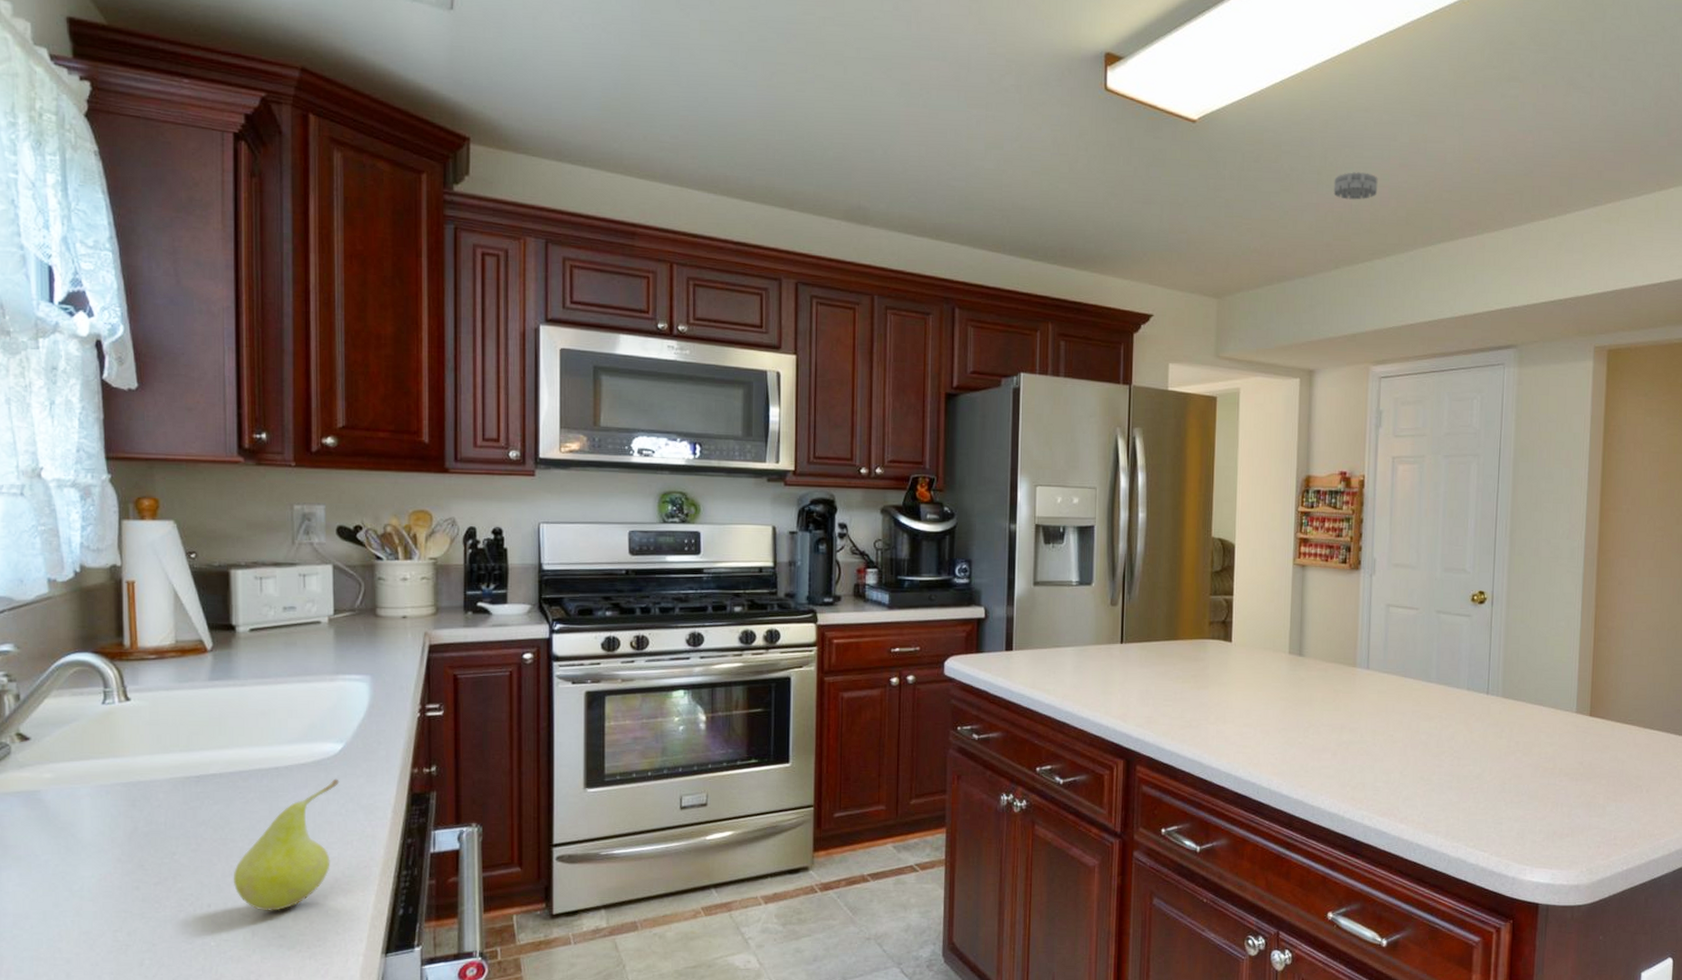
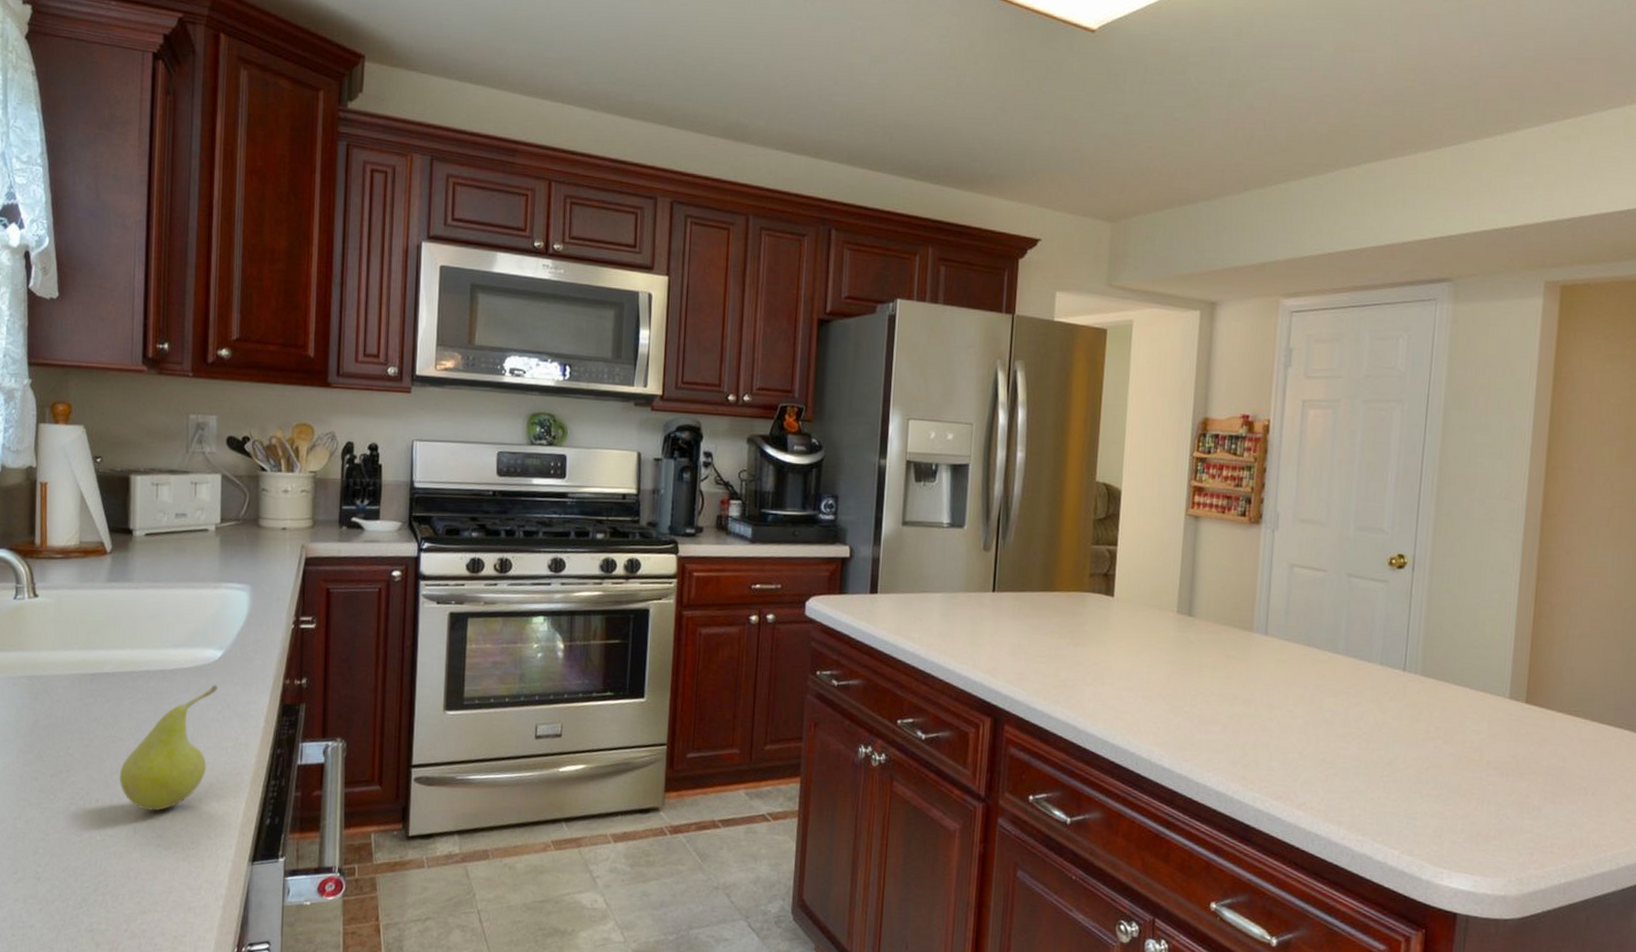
smoke detector: present [1333,172,1378,200] -> none [1245,85,1297,116]

